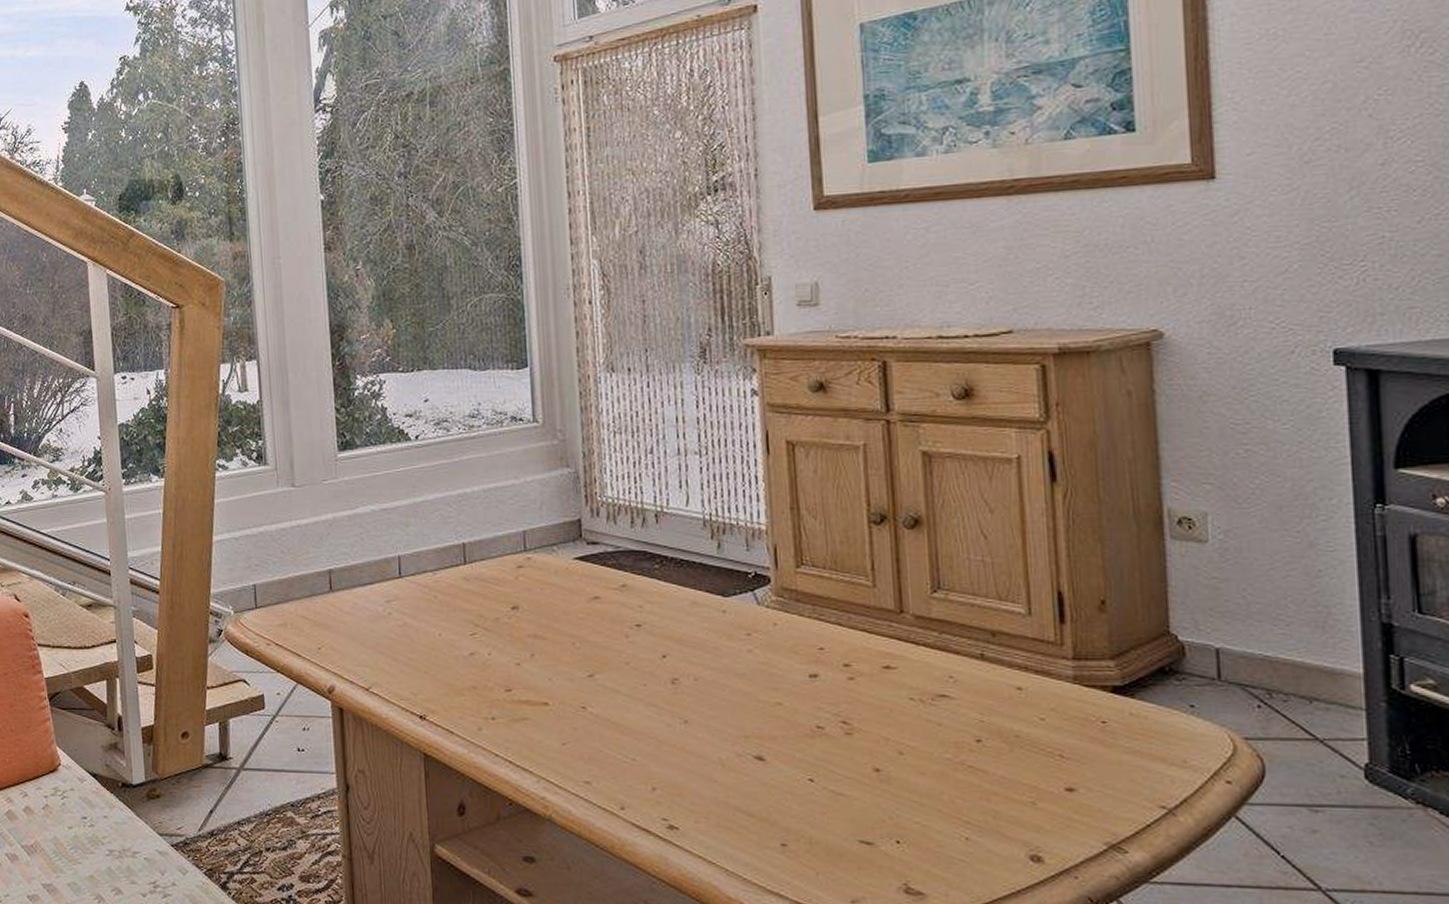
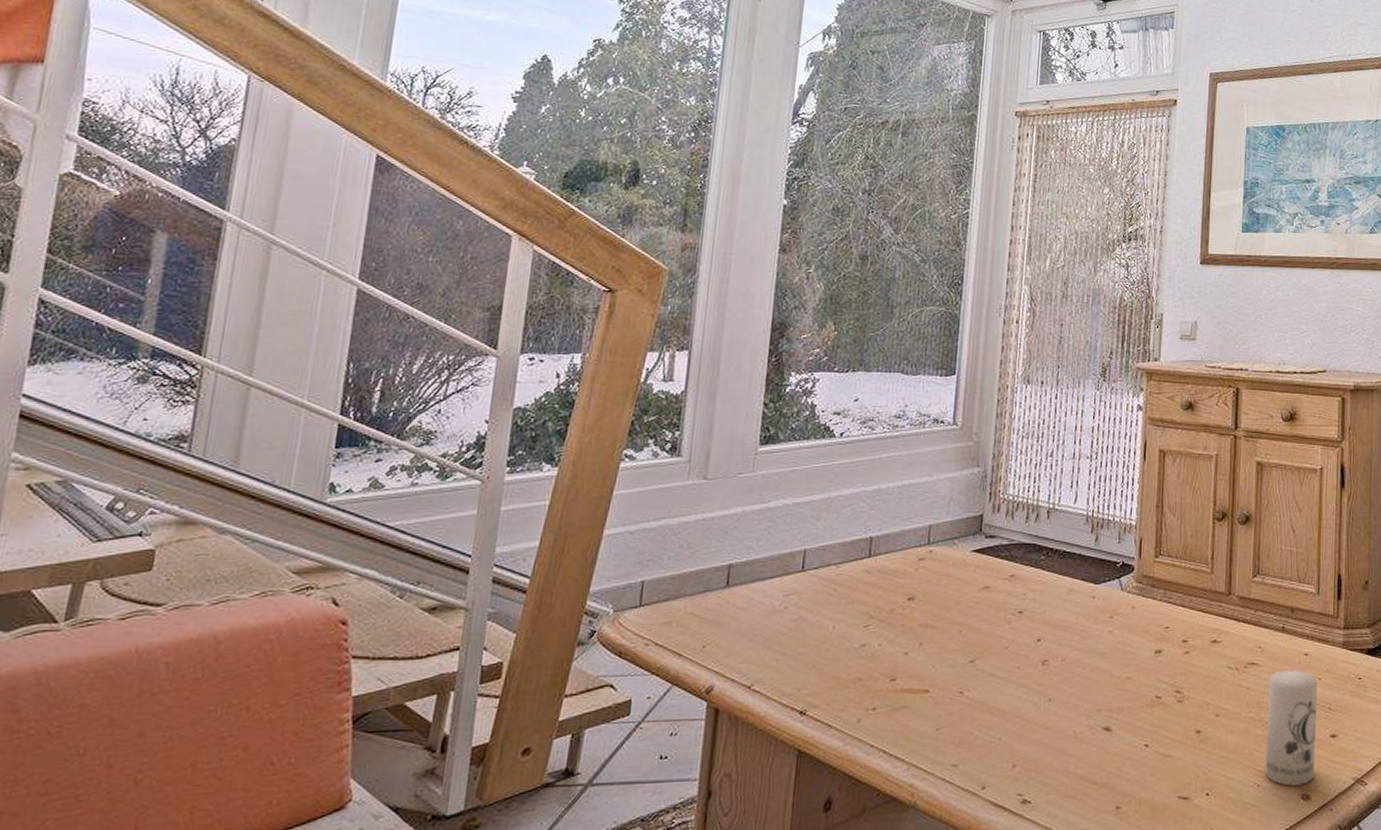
candle: none [968,706,1046,844] -> present [1265,670,1317,786]

